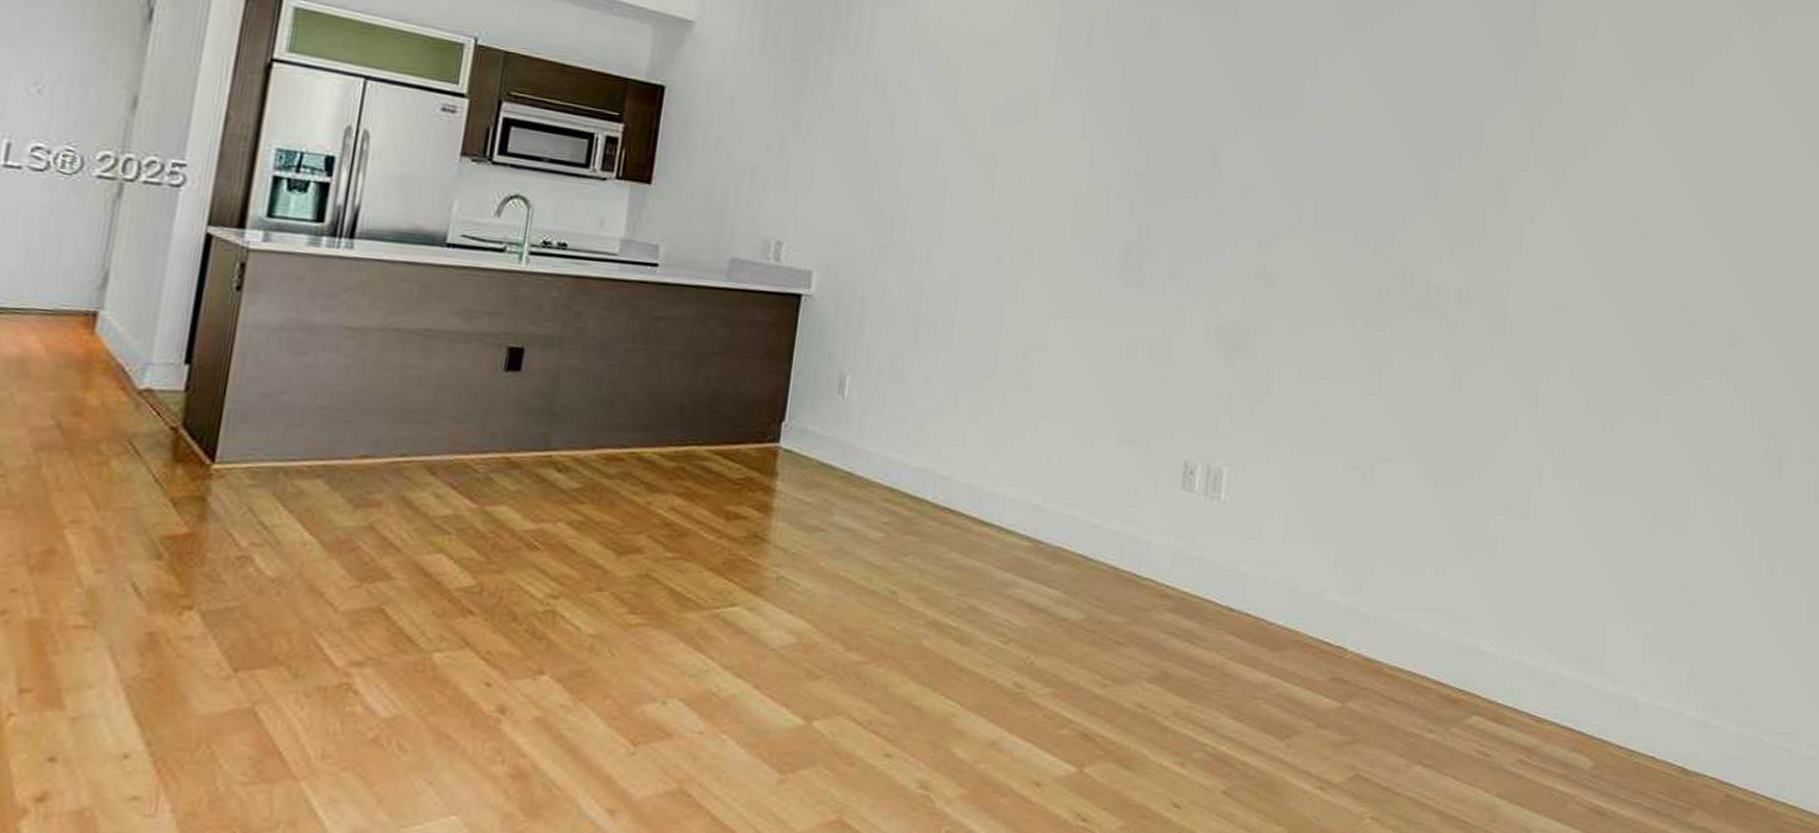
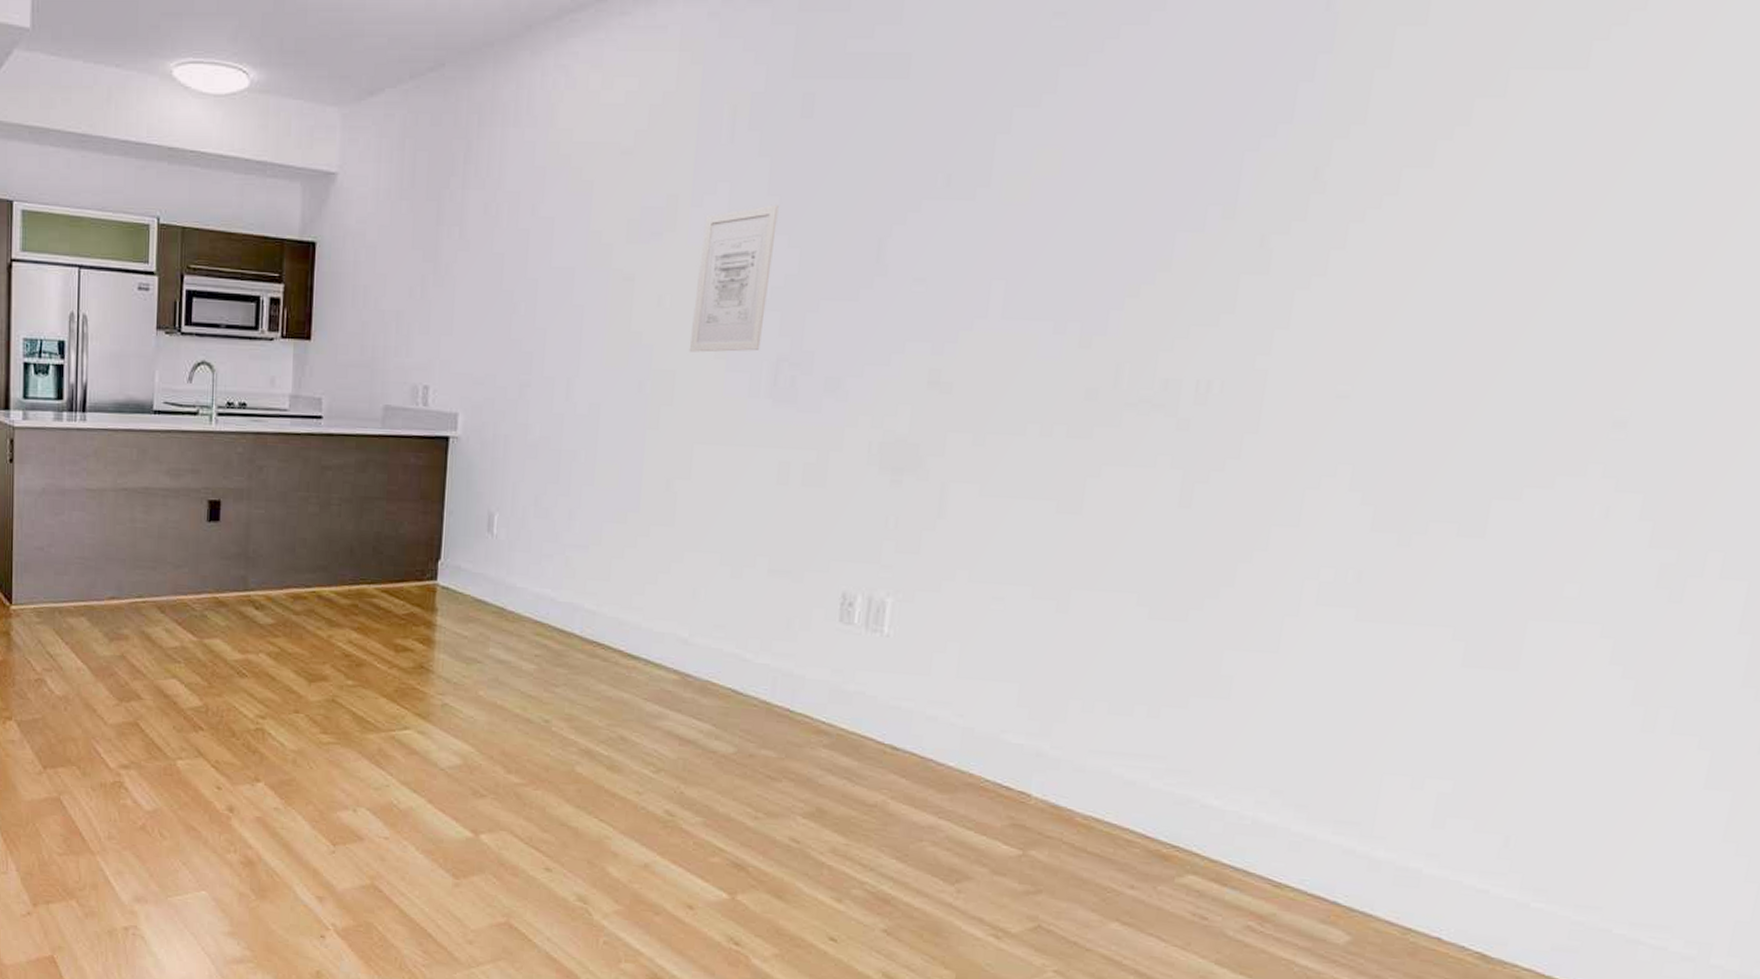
wall art: none [1047,107,1130,235] -> present [689,204,779,353]

